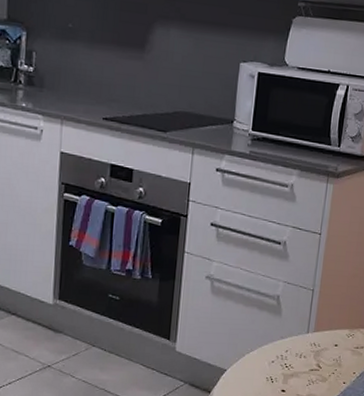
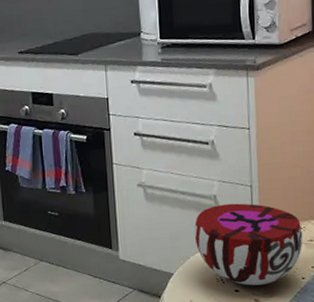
decorative bowl: none [252,305,352,387] -> present [194,203,303,286]

